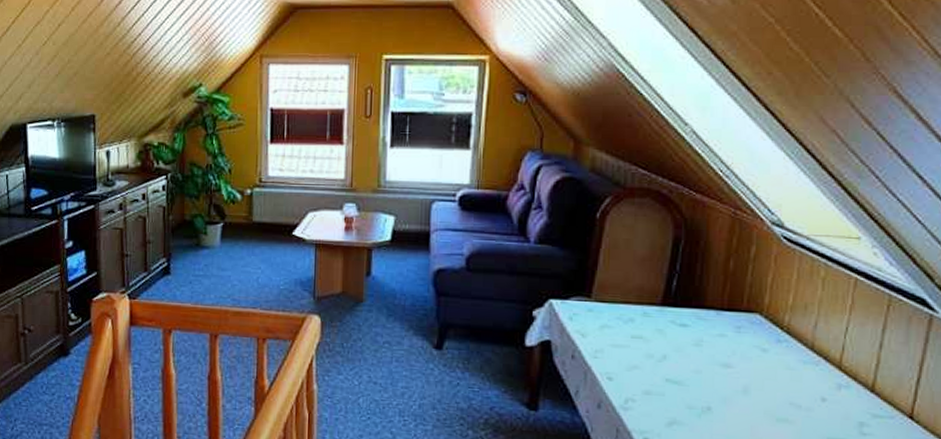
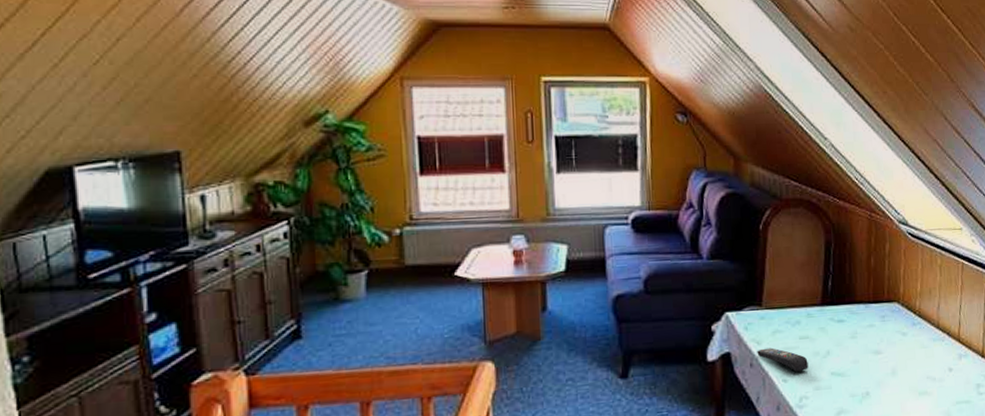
remote control: none [580,341,639,372] -> present [757,347,808,372]

